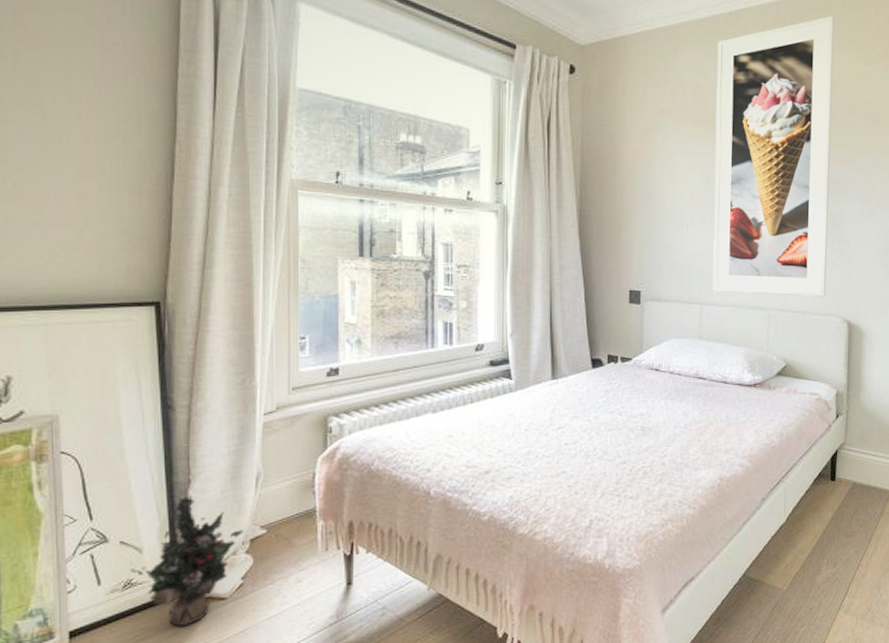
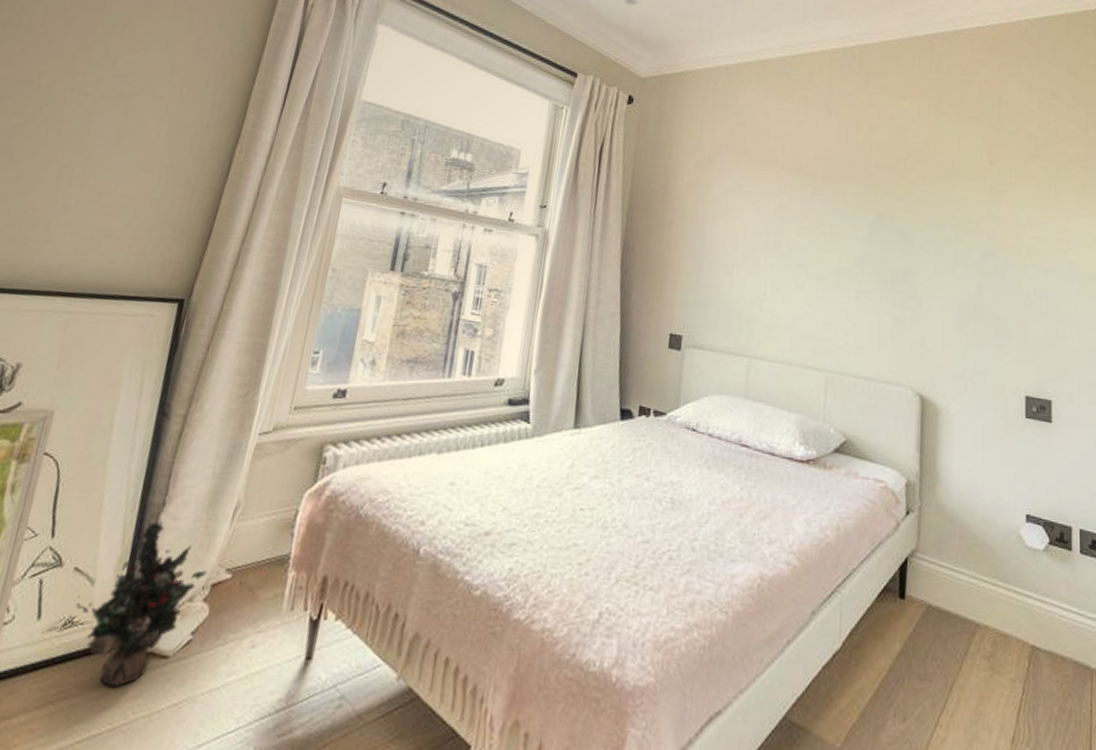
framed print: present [712,16,835,297] -> none [763,65,905,363]

